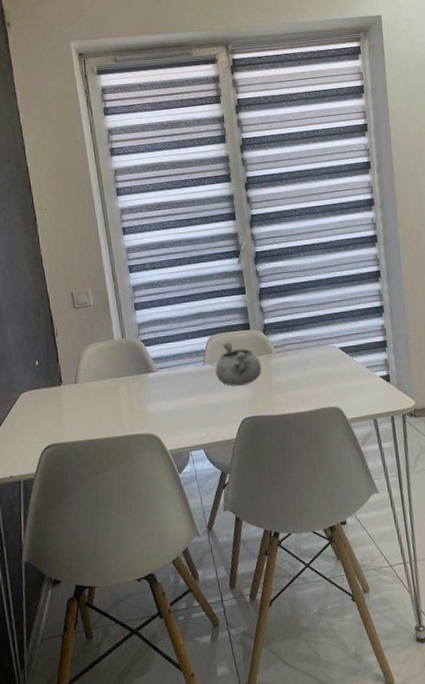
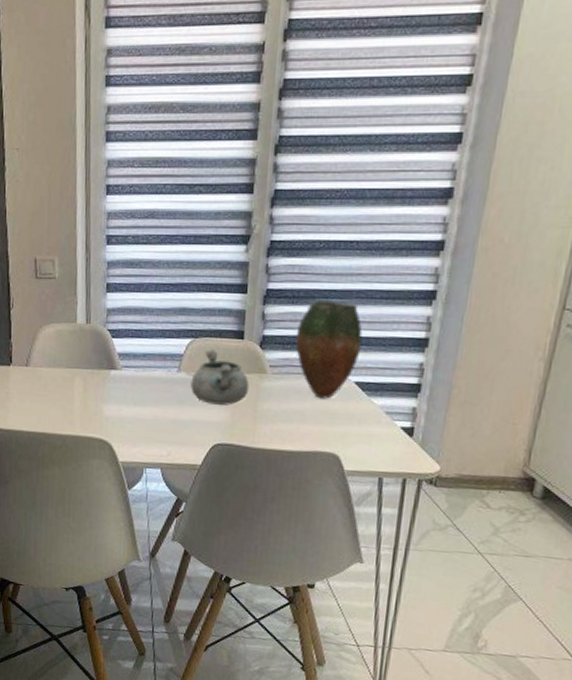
vase: none [288,289,338,366] -> present [295,300,363,399]

